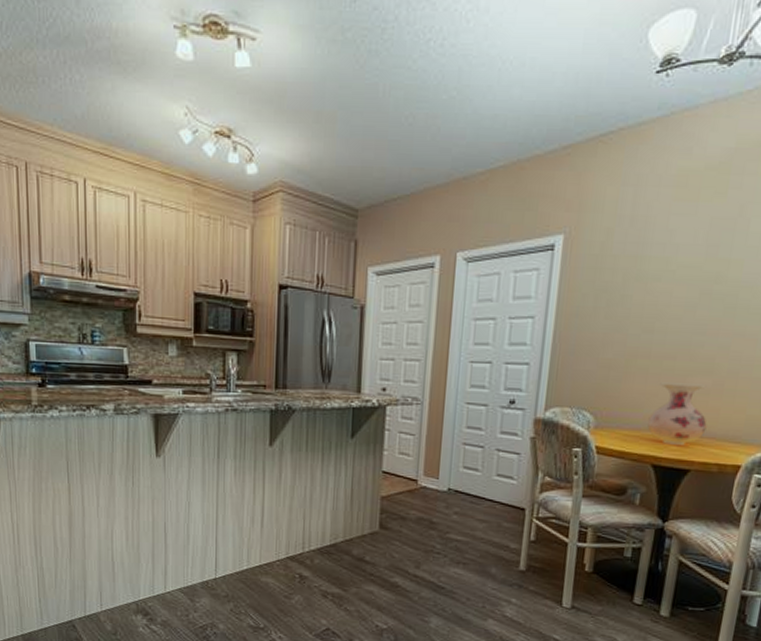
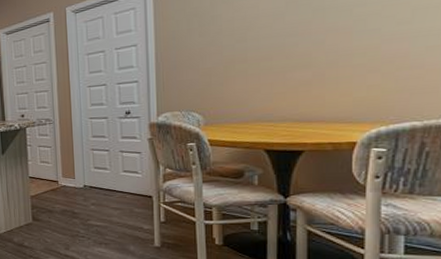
vase: present [647,382,707,445] -> none [255,77,314,131]

